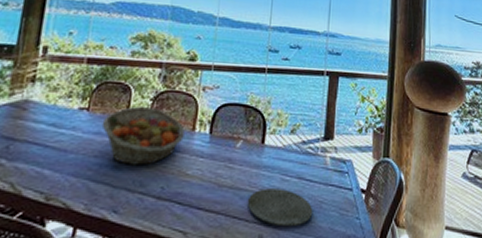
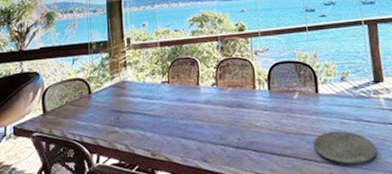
fruit basket: present [101,105,185,166] -> none [181,73,248,123]

